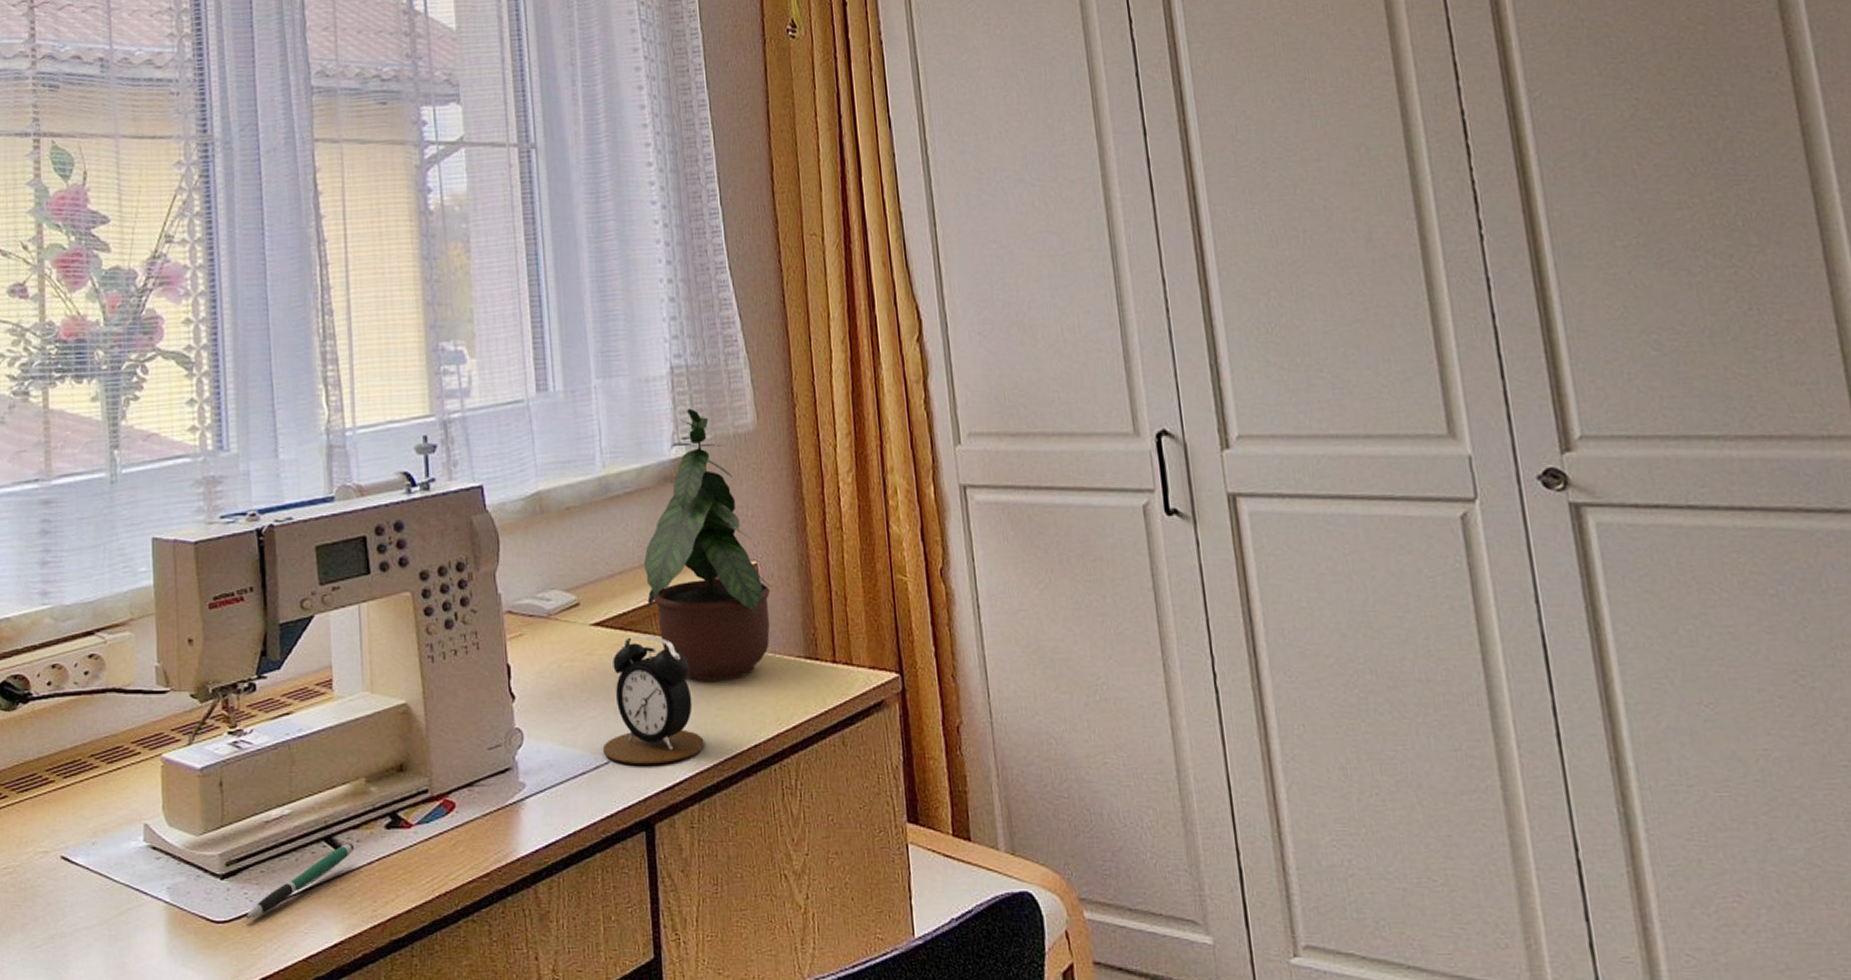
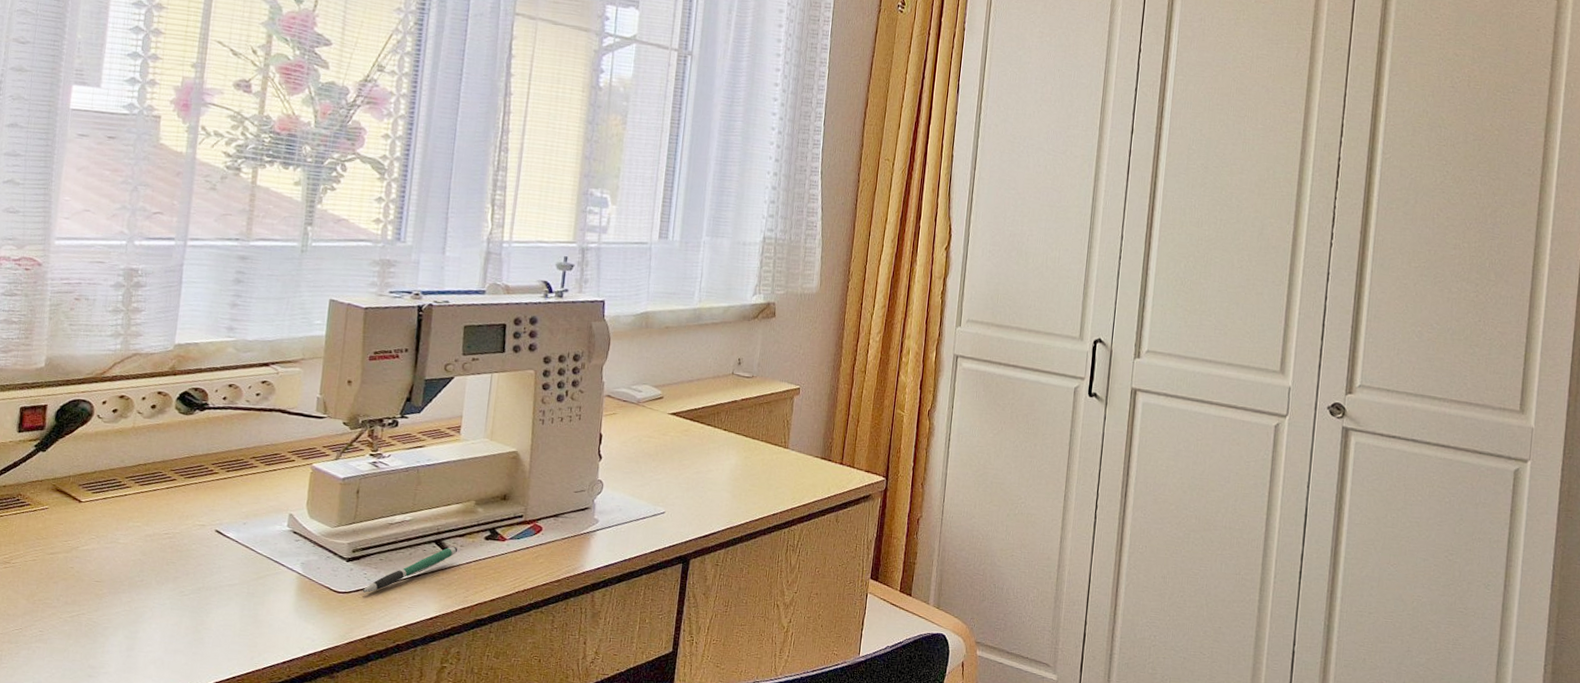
alarm clock: present [602,635,705,764] -> none [661,425,738,519]
potted plant: present [643,408,771,681] -> none [714,269,806,467]

